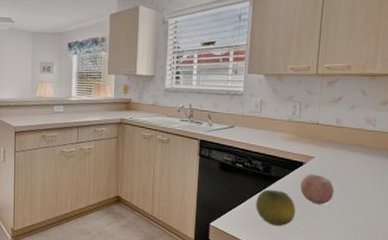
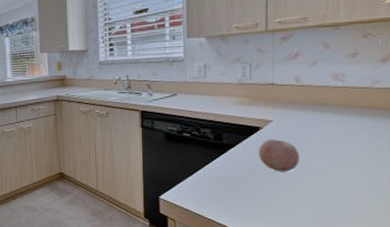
fruit: present [255,189,296,227] -> none [208,158,256,198]

